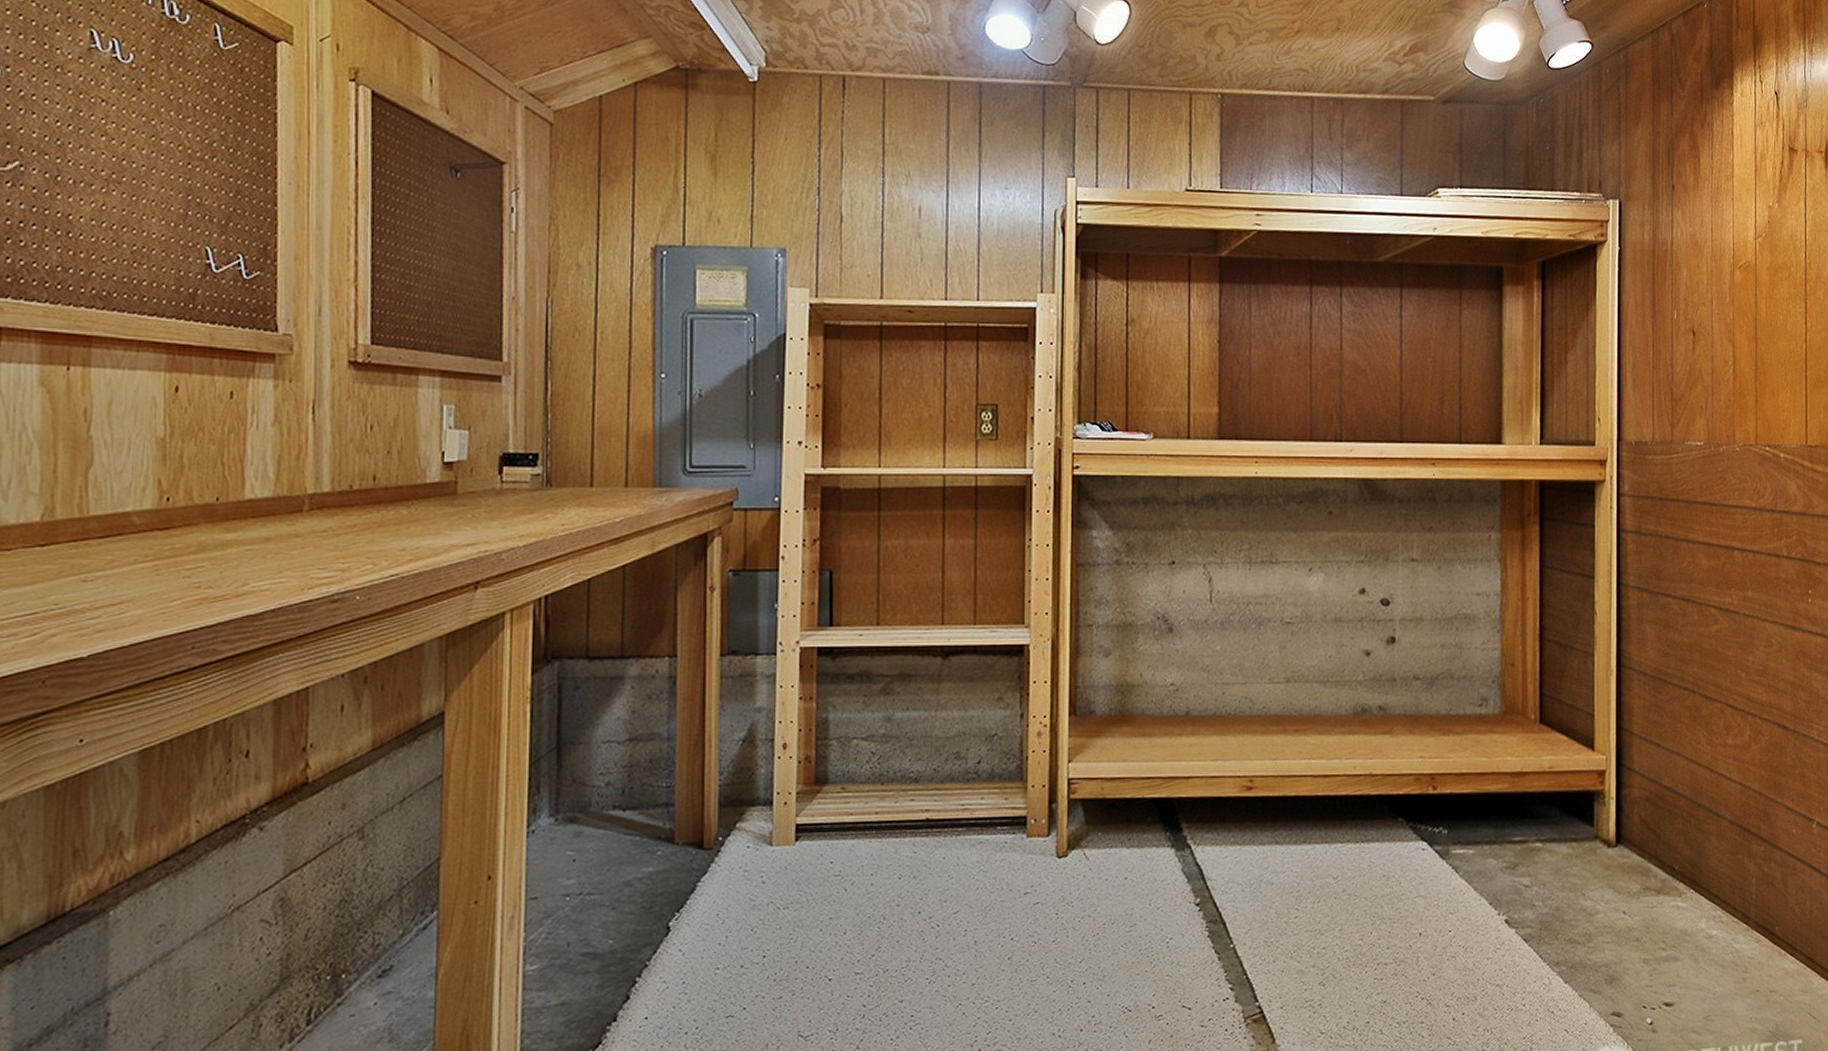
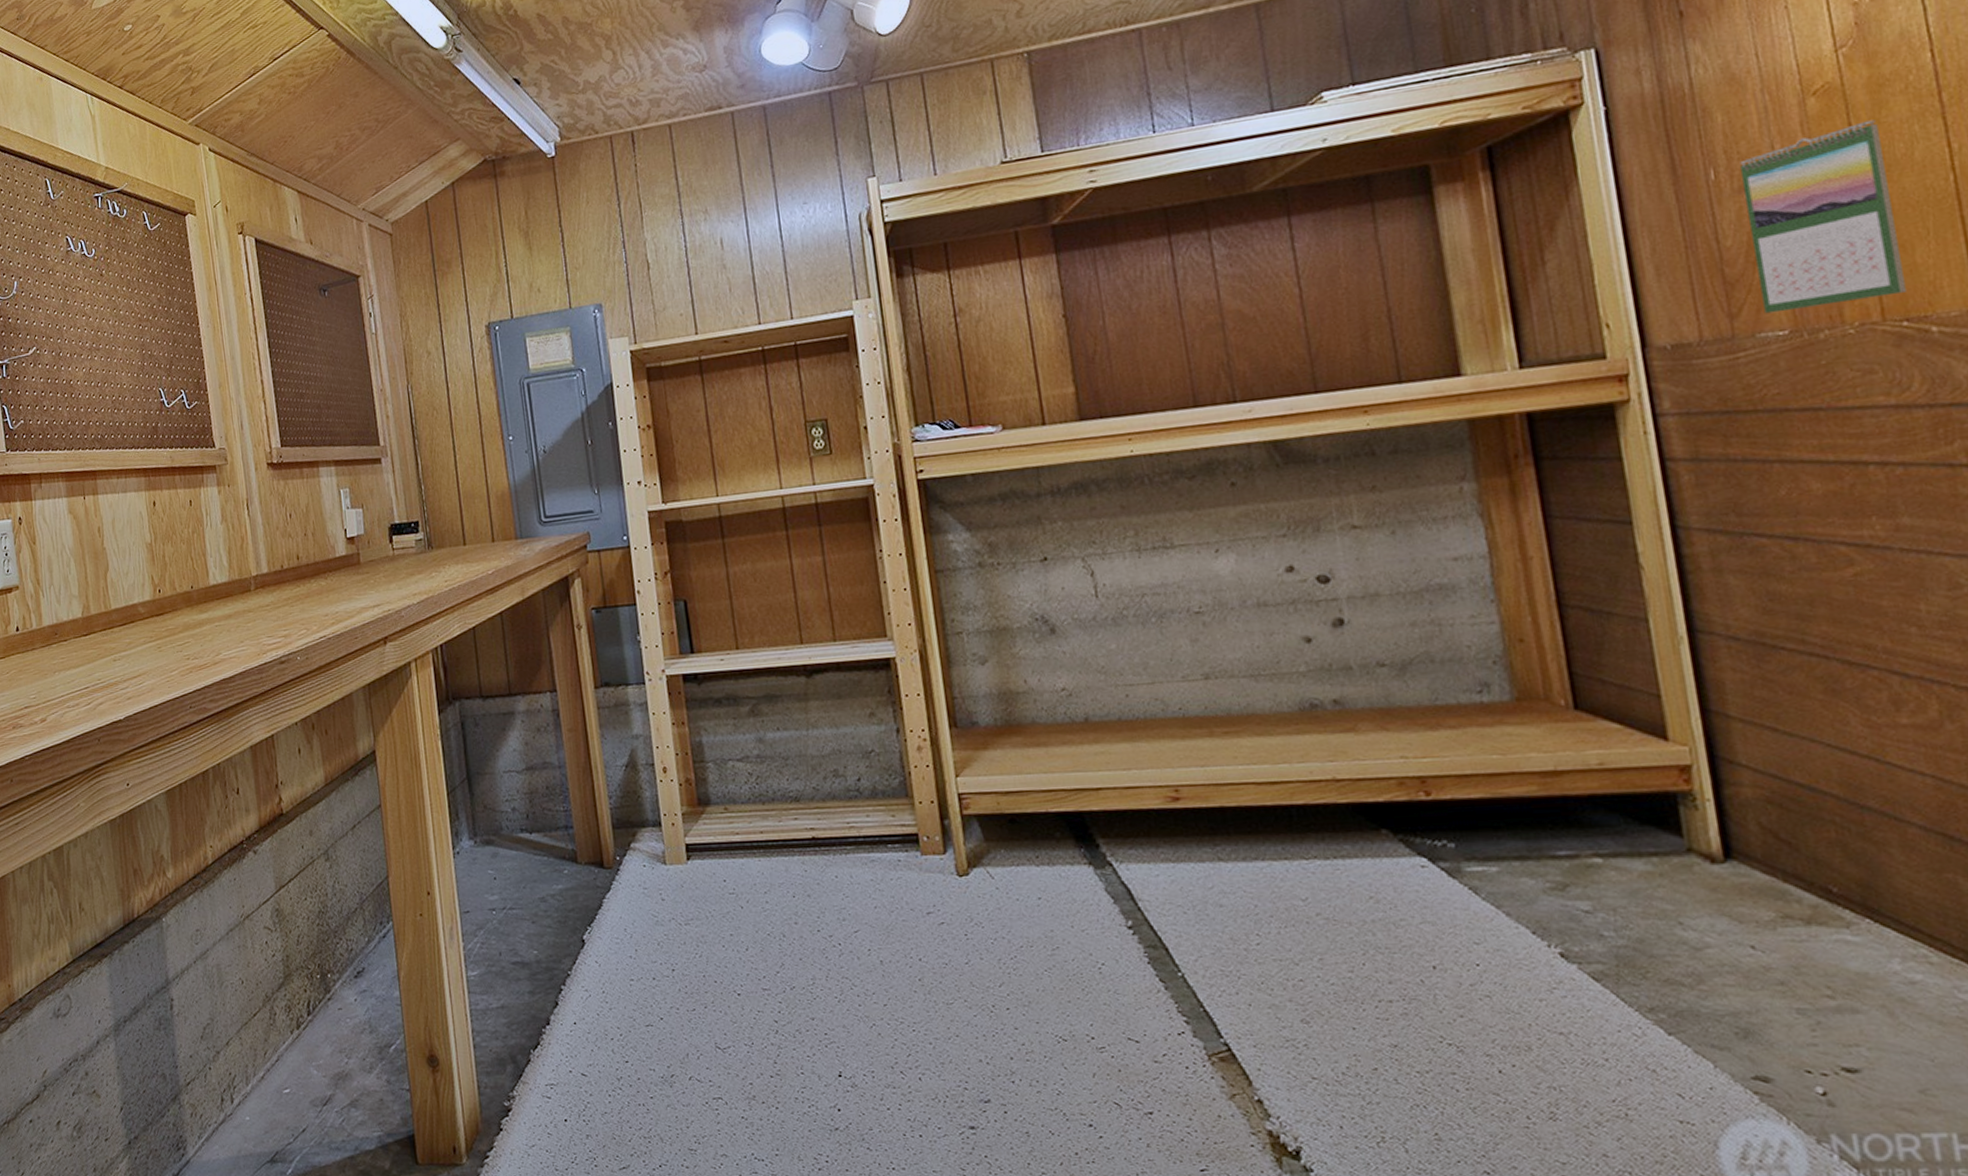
calendar: none [1691,295,1771,428] -> present [1739,119,1906,314]

